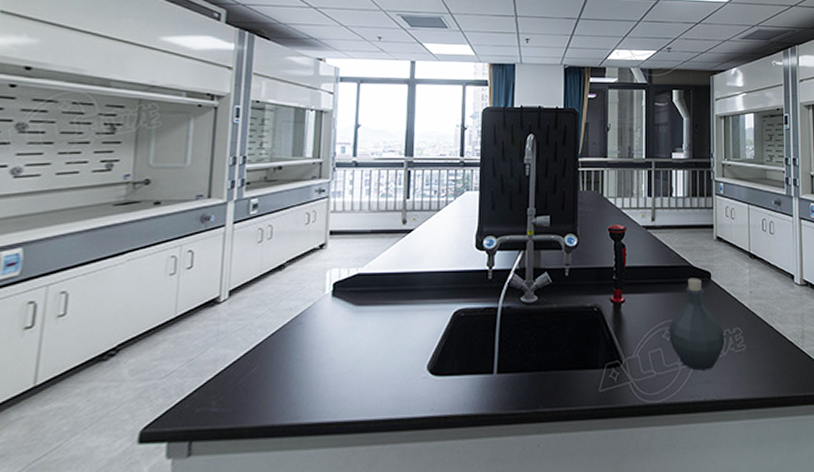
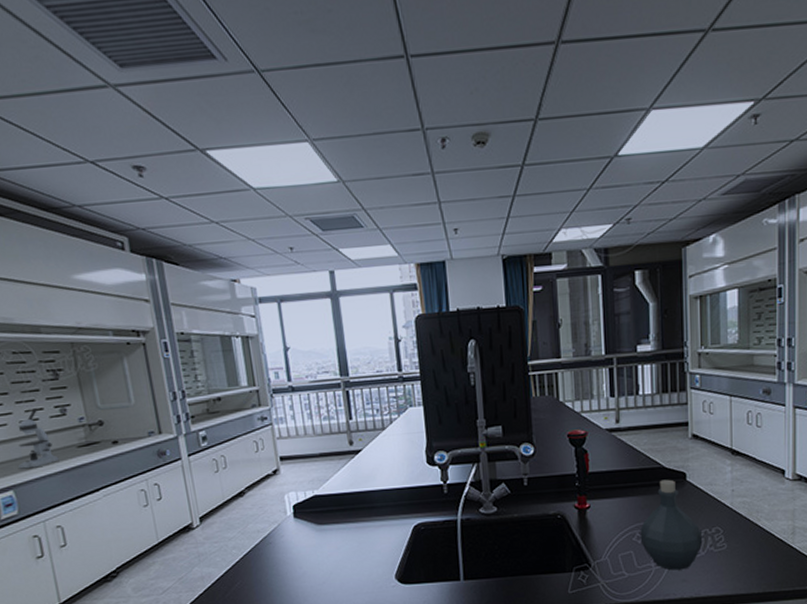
microscope: none [36,161,89,225] -> present [17,408,59,469]

